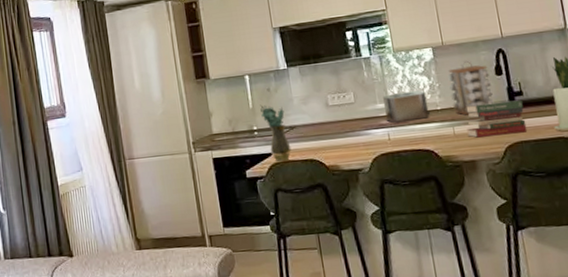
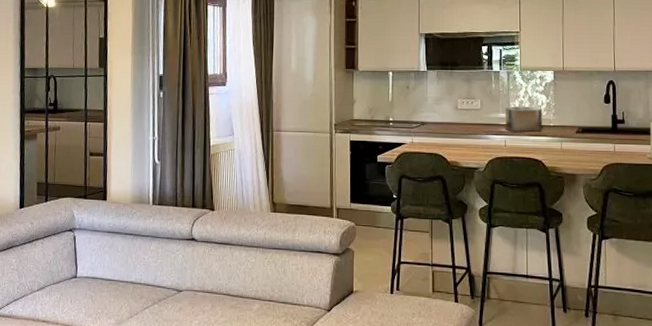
vase: present [260,104,292,161] -> none [398,99,420,151]
spice rack: present [448,60,494,115] -> none [563,86,599,134]
books: present [465,100,528,138] -> none [573,125,624,156]

